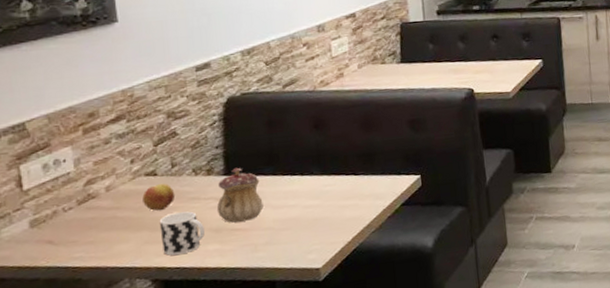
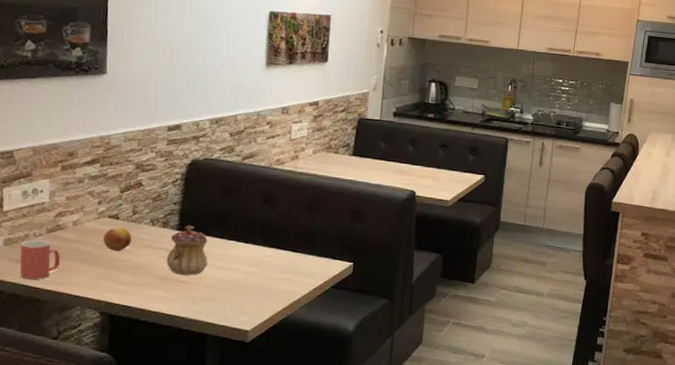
mug: none [50,213,98,260] -> present [20,240,60,279]
cup: present [159,211,205,255] -> none [114,256,153,294]

